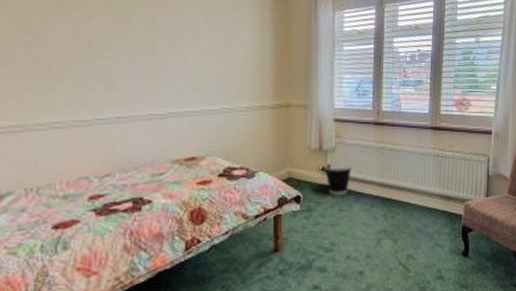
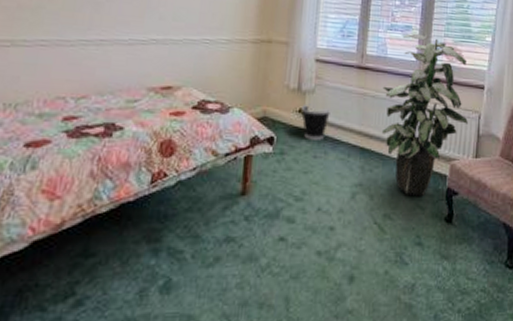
indoor plant: none [399,87,478,236] -> present [381,33,468,196]

